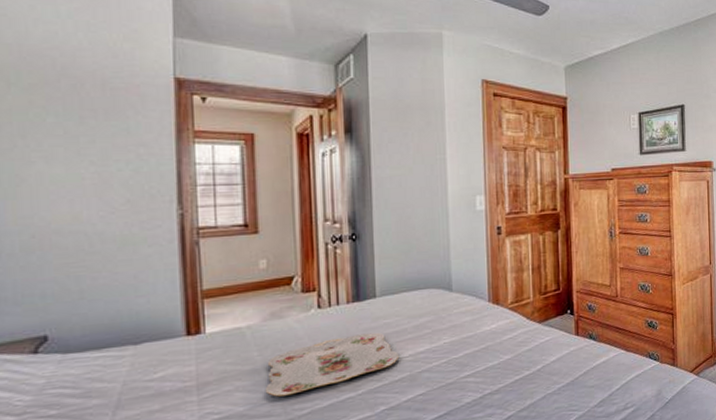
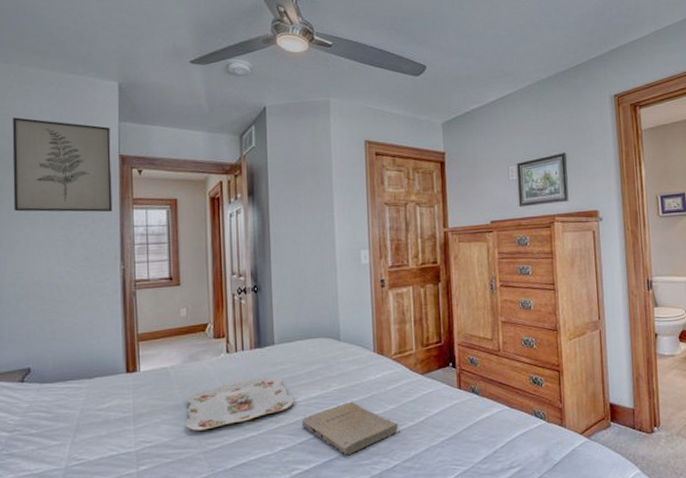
wall art: none [12,20,166,146] -> present [12,117,113,213]
book: none [407,353,516,410] -> present [301,401,400,456]

